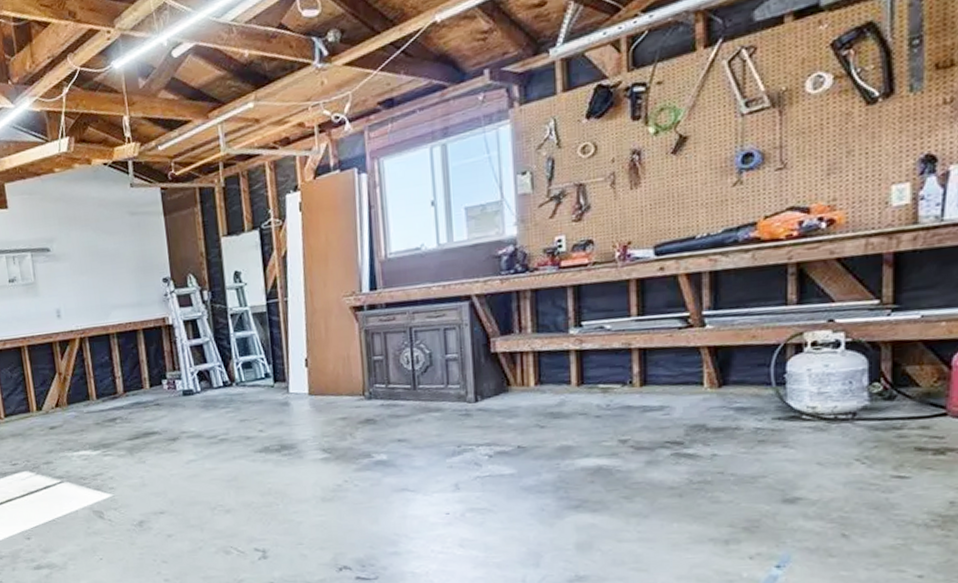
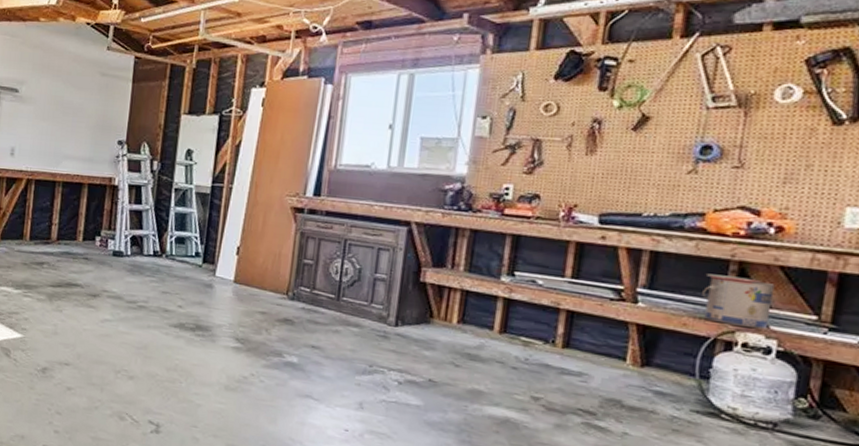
paint can: none [766,277,835,328] -> present [702,273,776,330]

